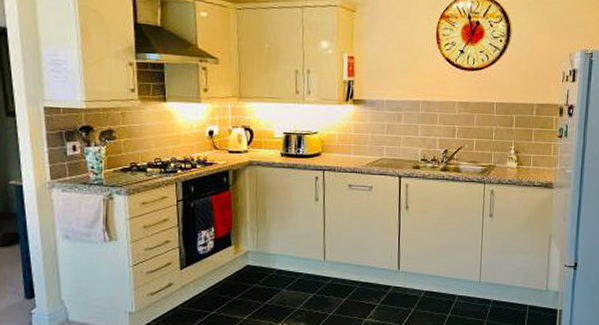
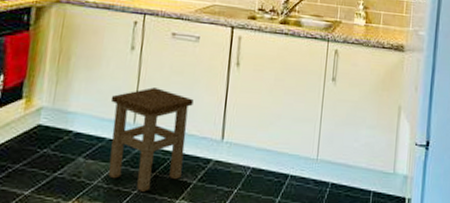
stool: none [303,231,372,313] -> present [108,87,194,192]

